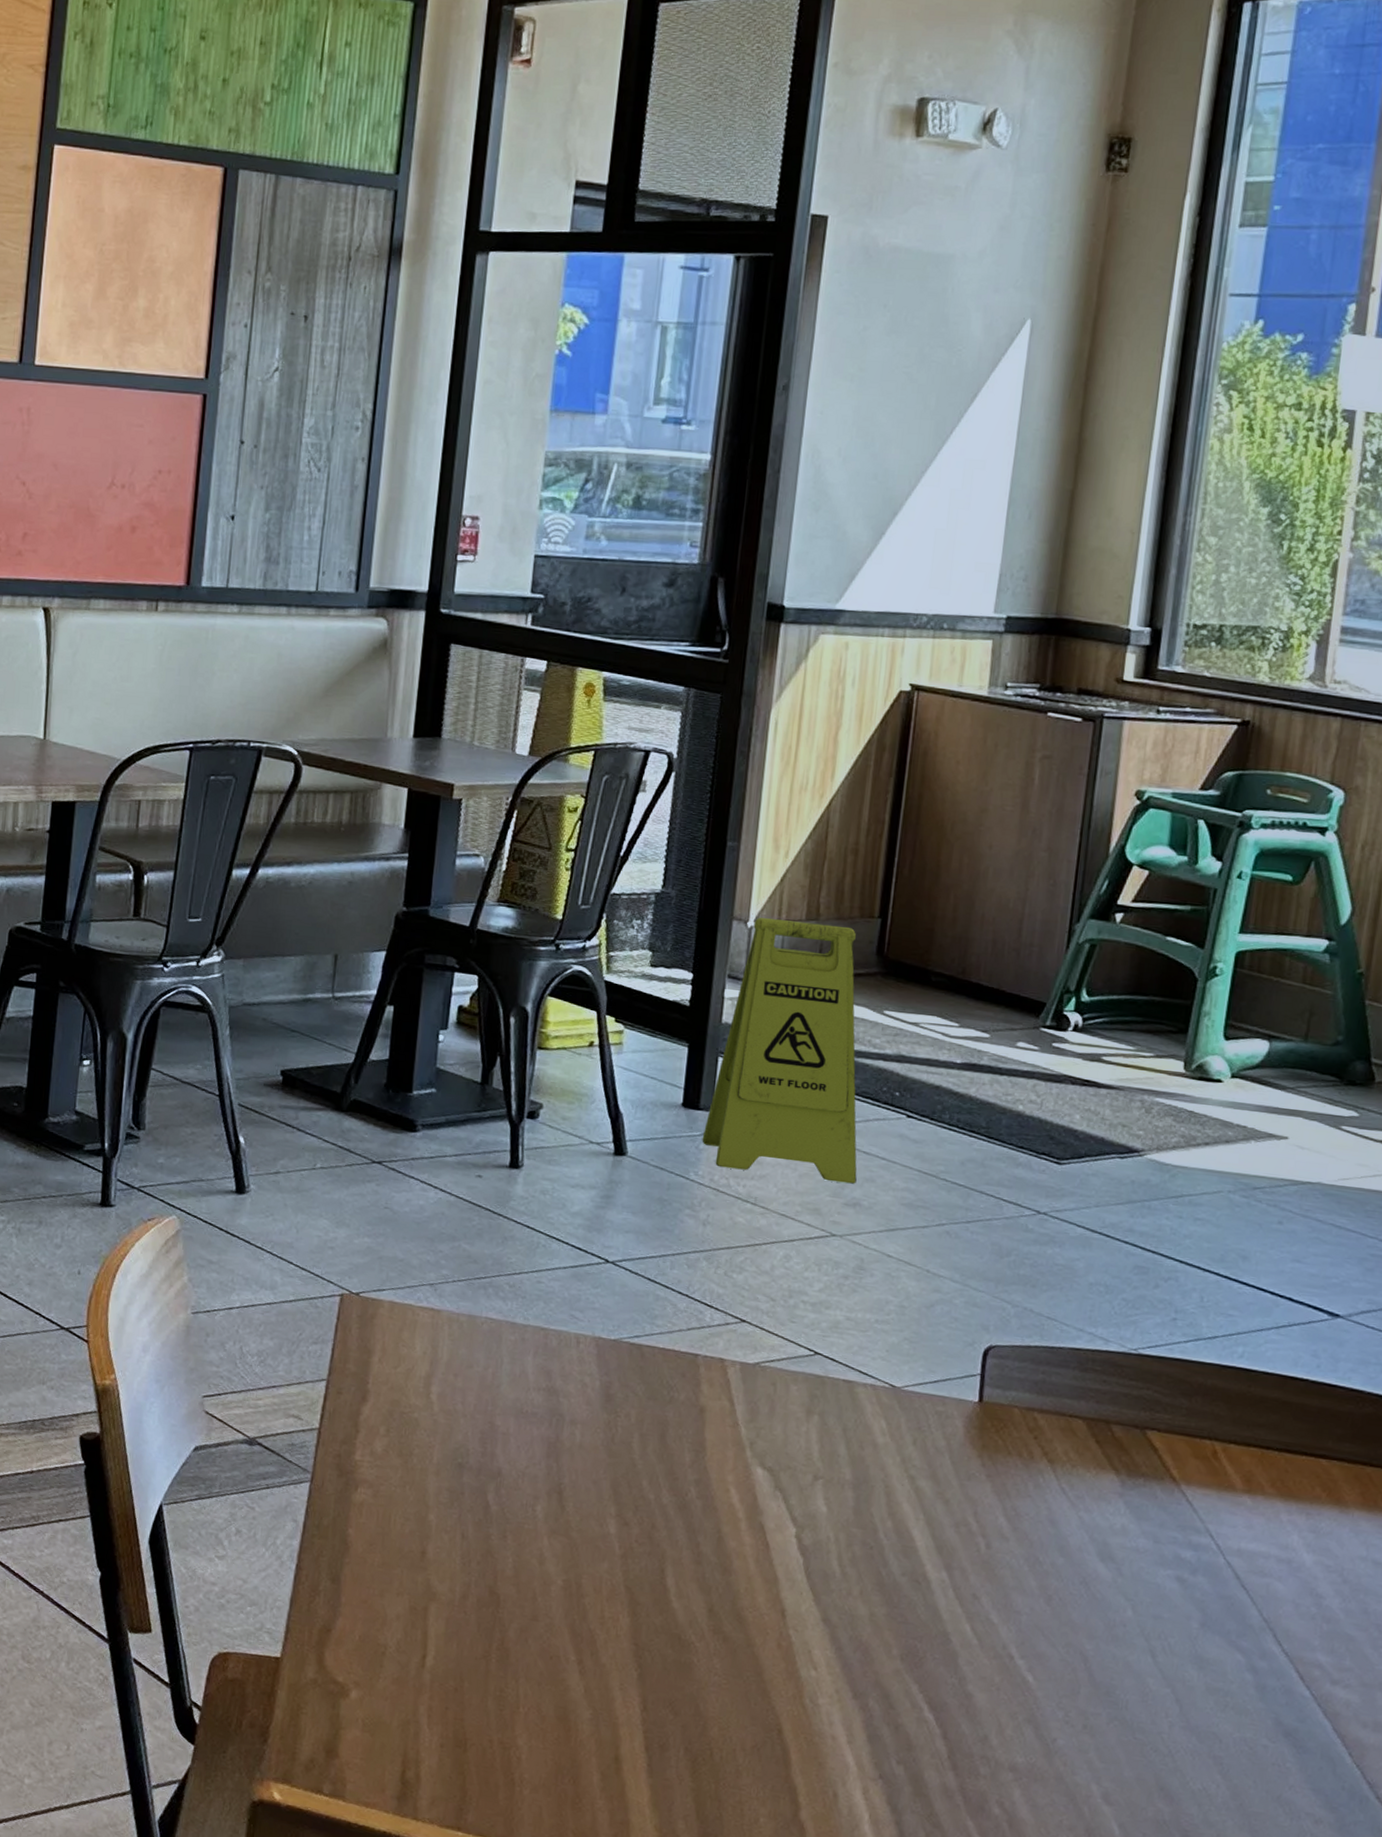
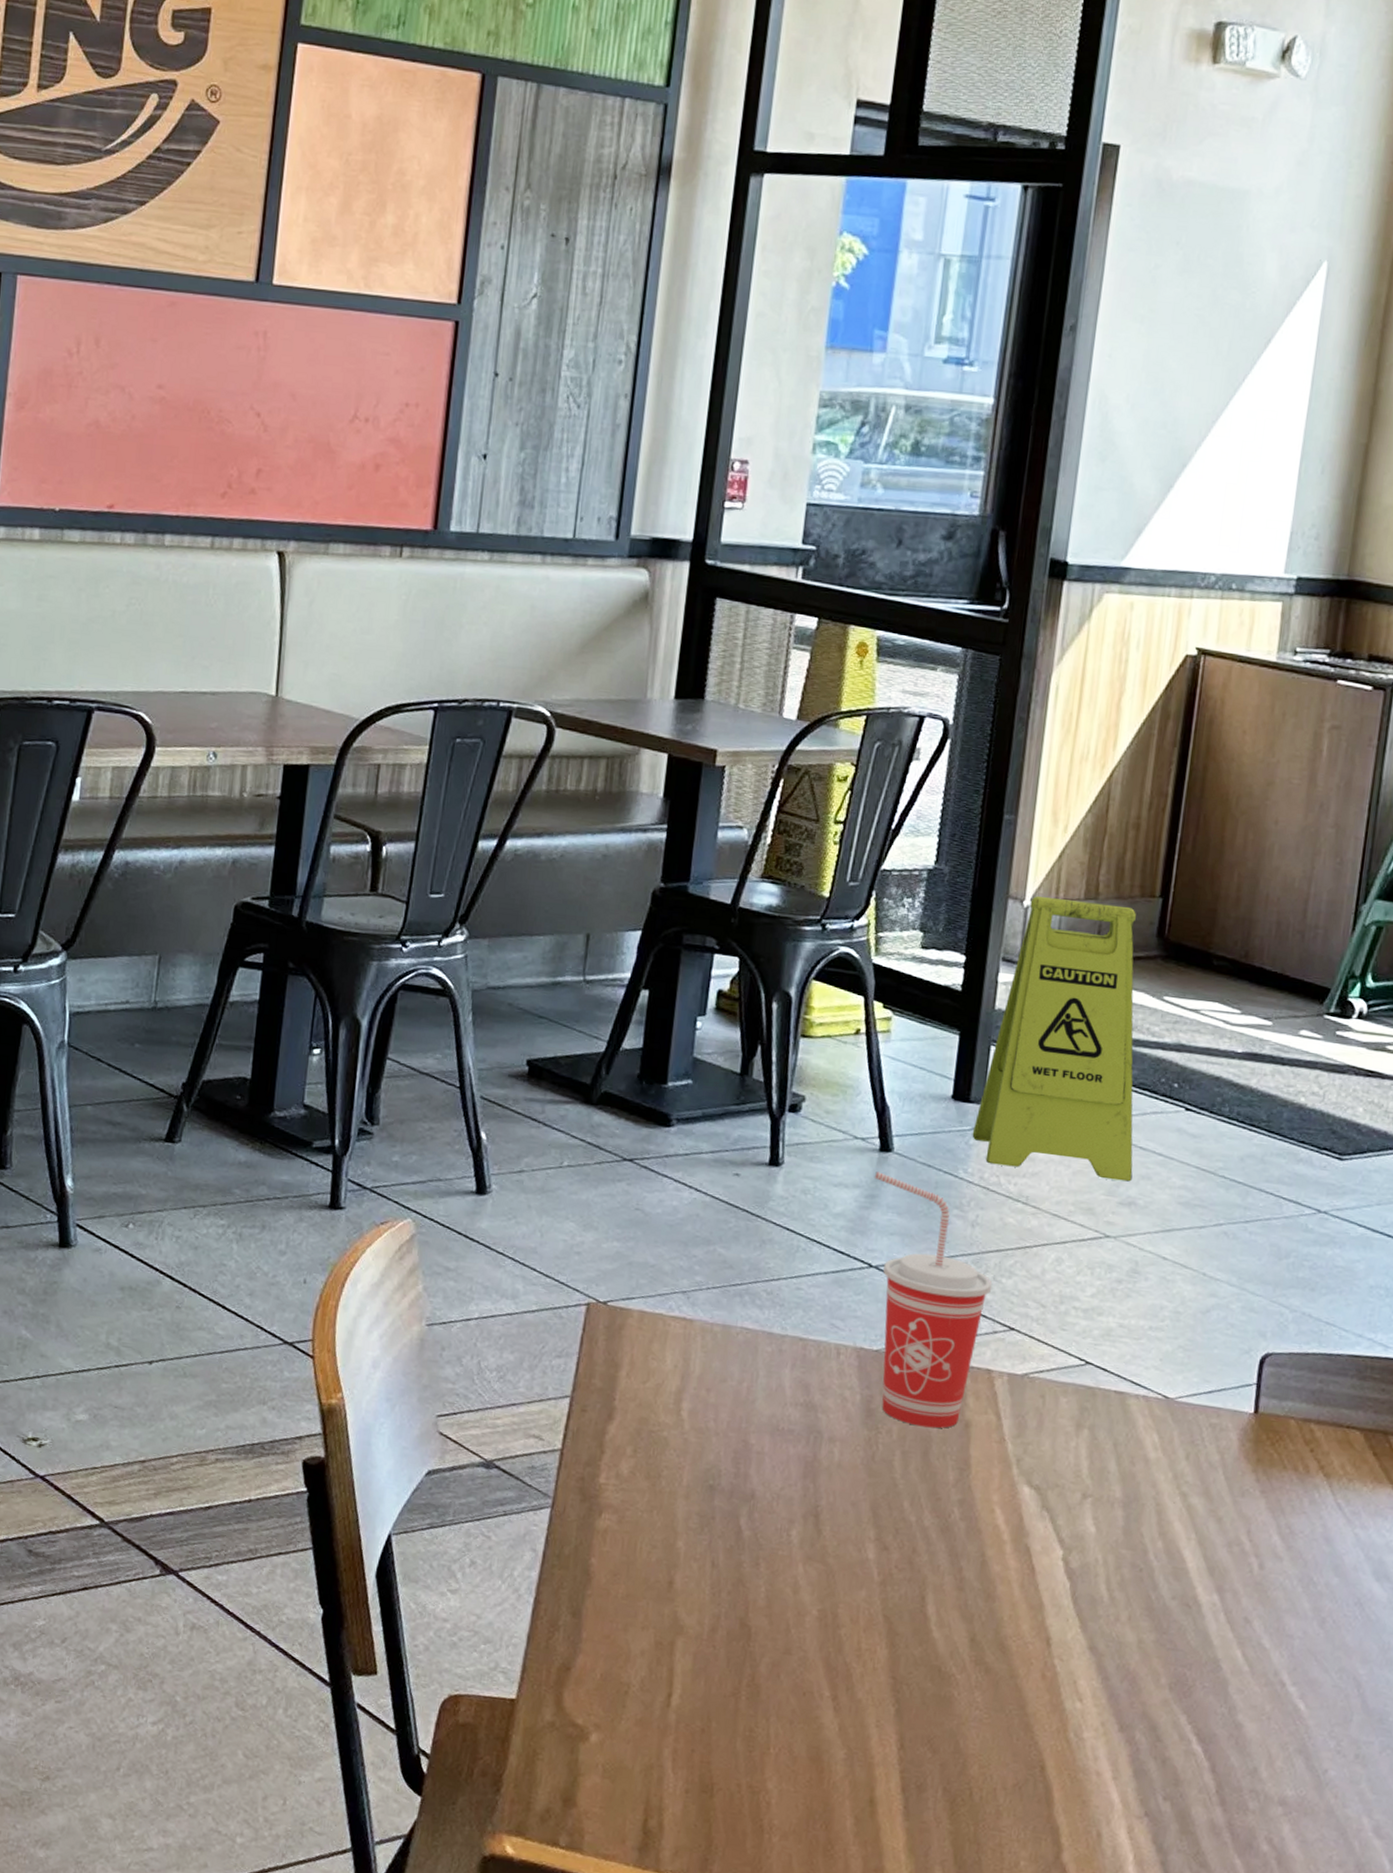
beverage cup: none [609,1174,724,1413] -> present [874,1172,993,1428]

